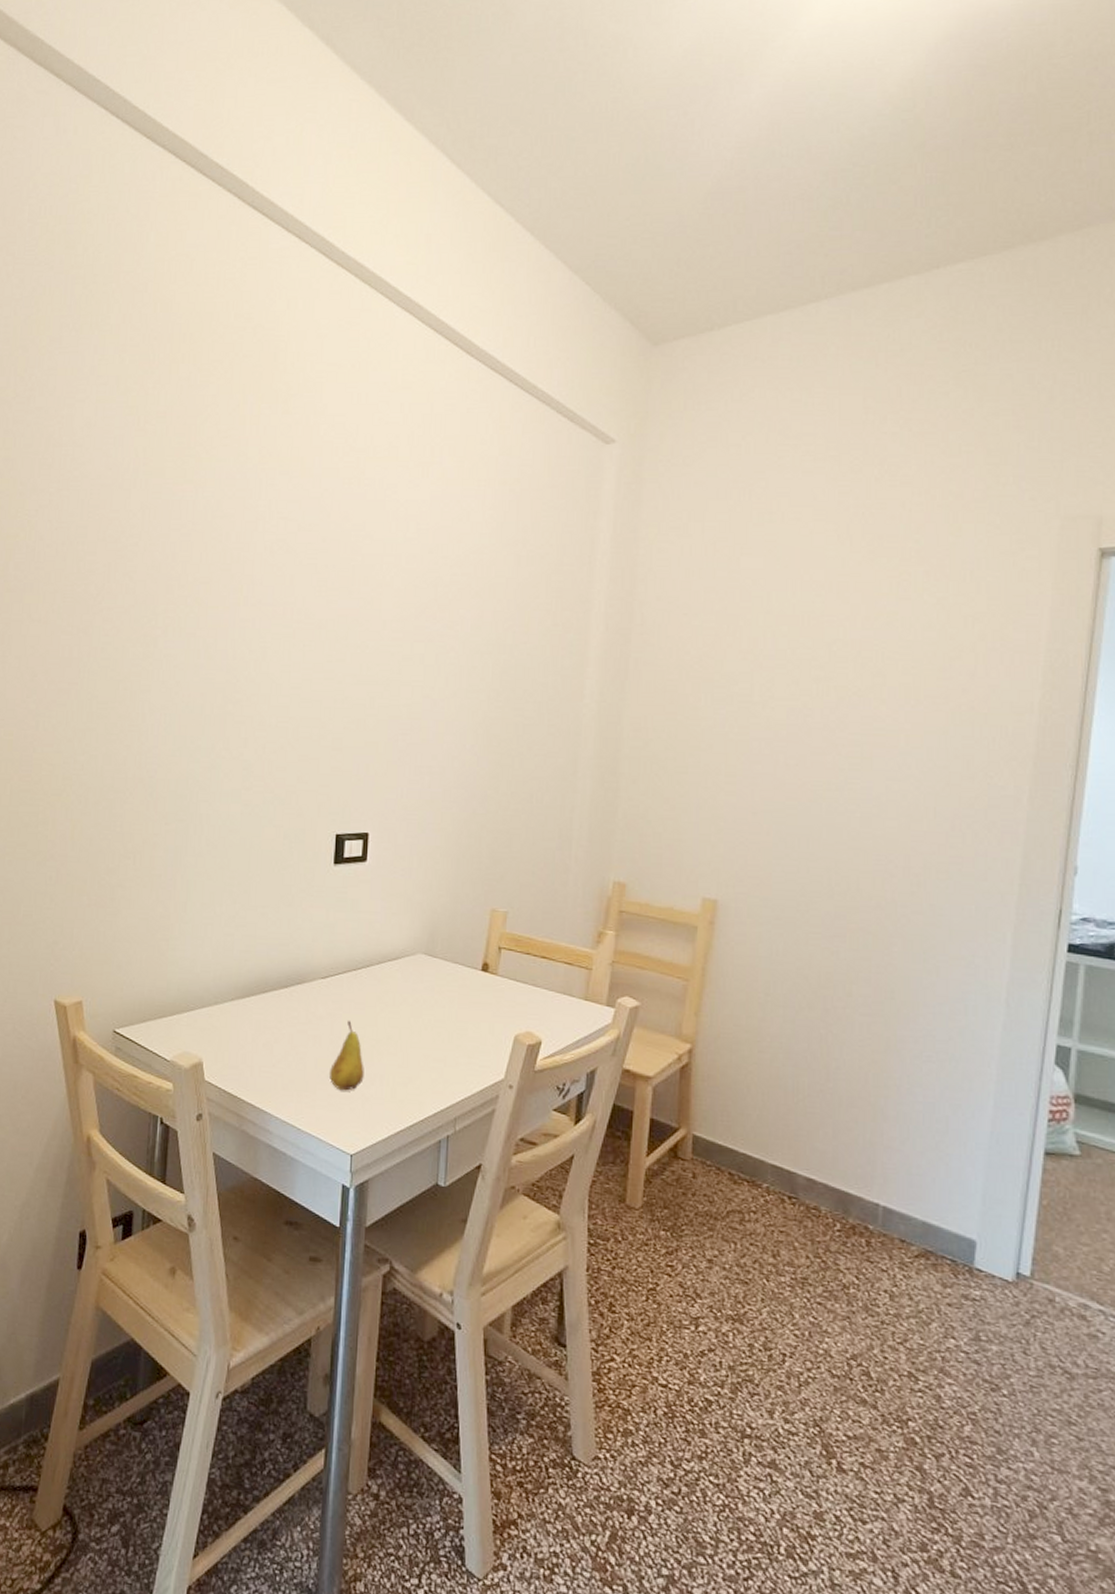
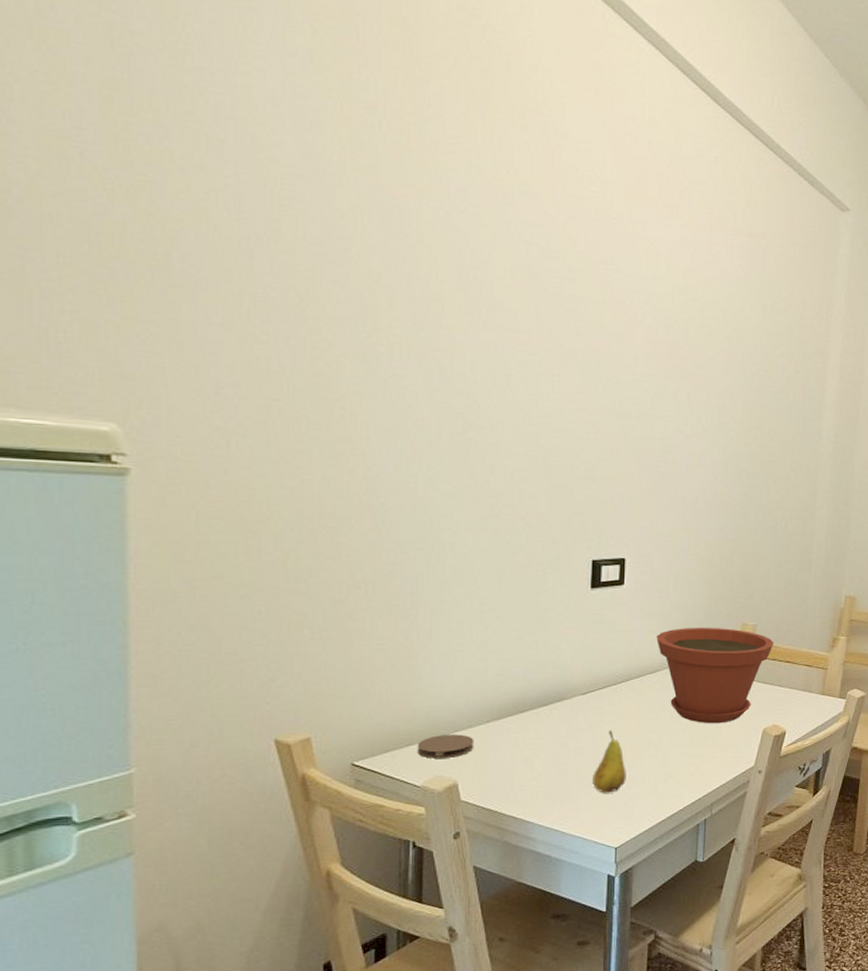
coaster: none [169,1009,220,1034] -> present [417,734,475,759]
plant pot: none [398,911,528,1024] -> present [656,627,774,724]

